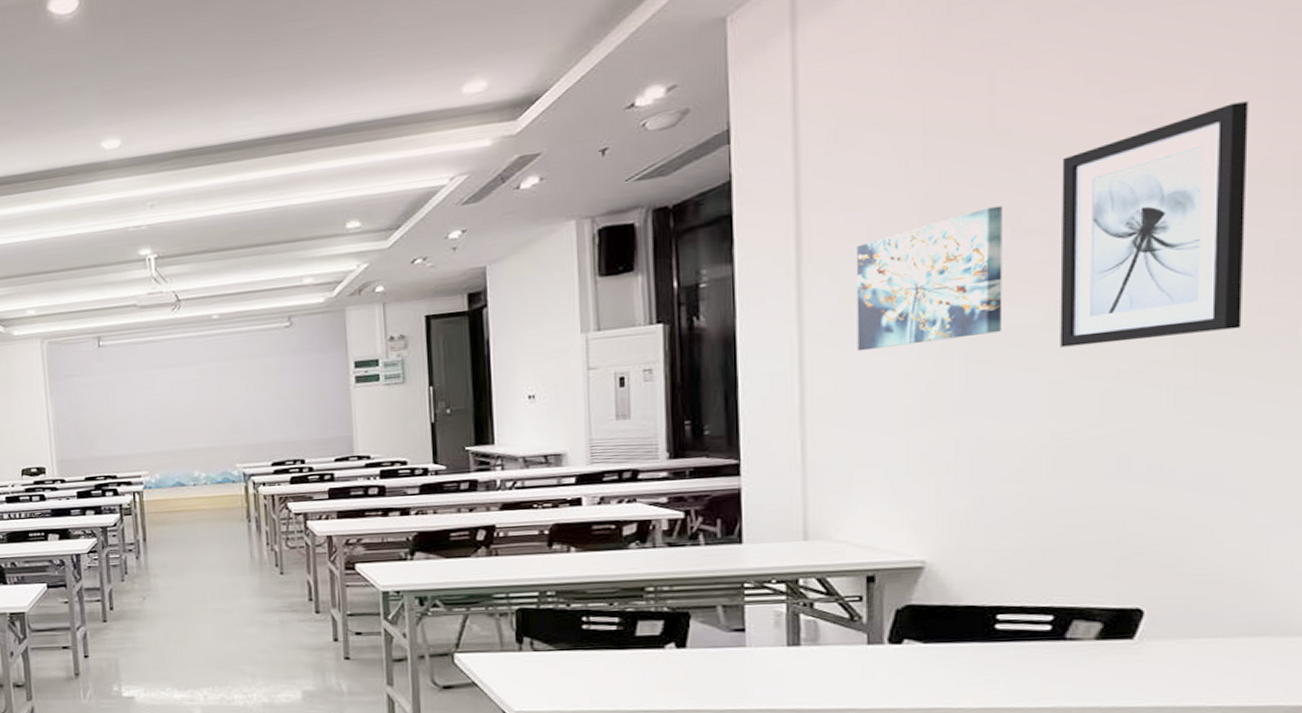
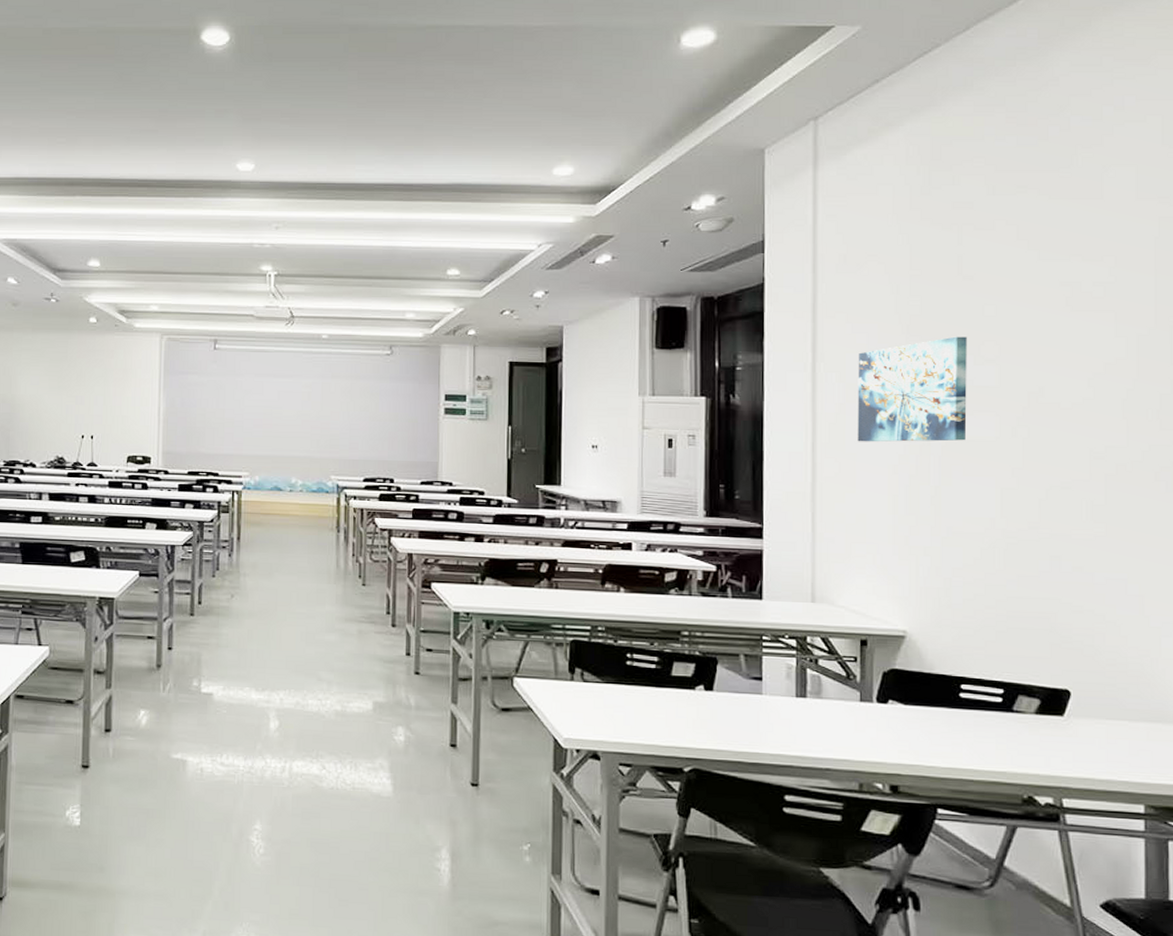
wall art: present [1060,101,1249,348] -> none [1009,282,1140,462]

